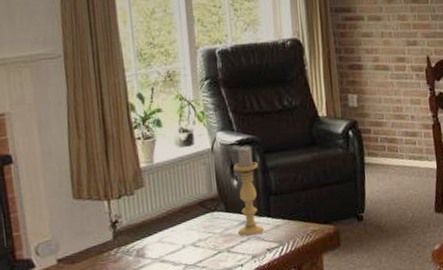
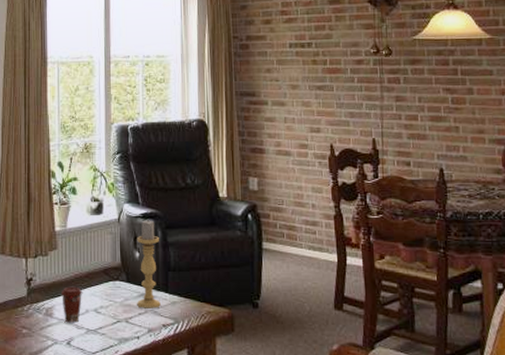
coffee cup: none [153,223,178,261] -> present [61,286,83,323]

